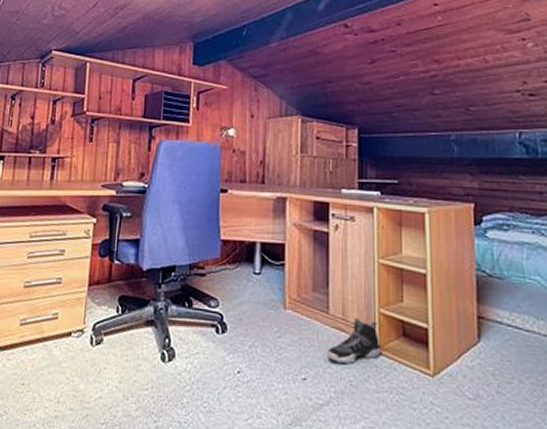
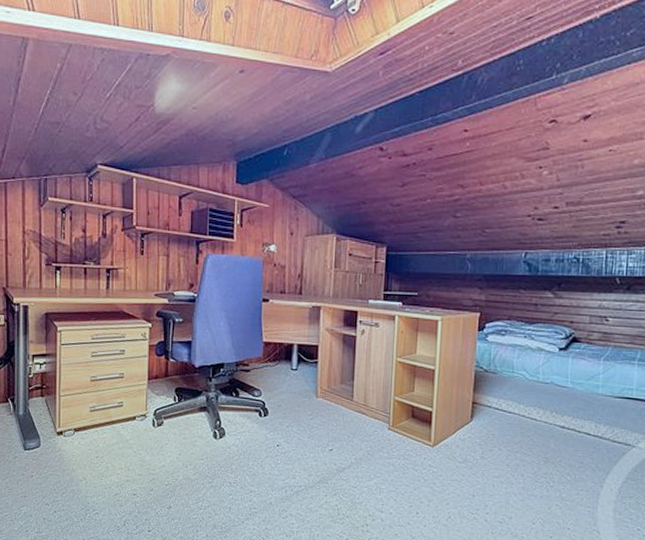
sneaker: present [327,318,381,364] -> none [350,404,394,438]

